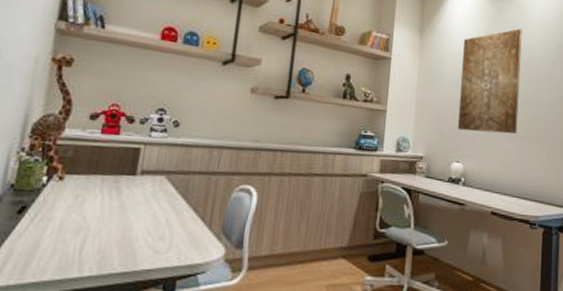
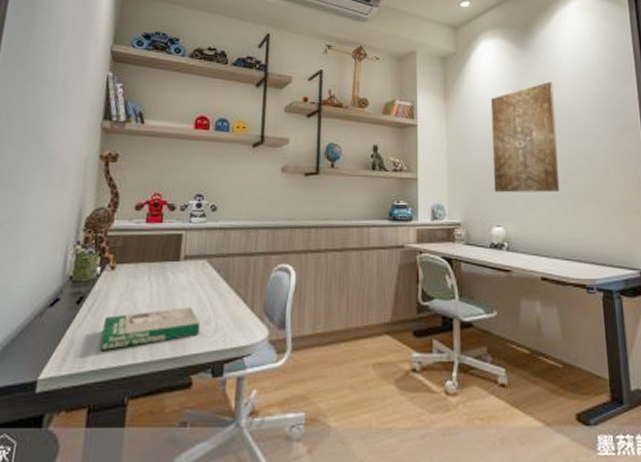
book: none [41,222,155,262] -> present [99,308,201,350]

